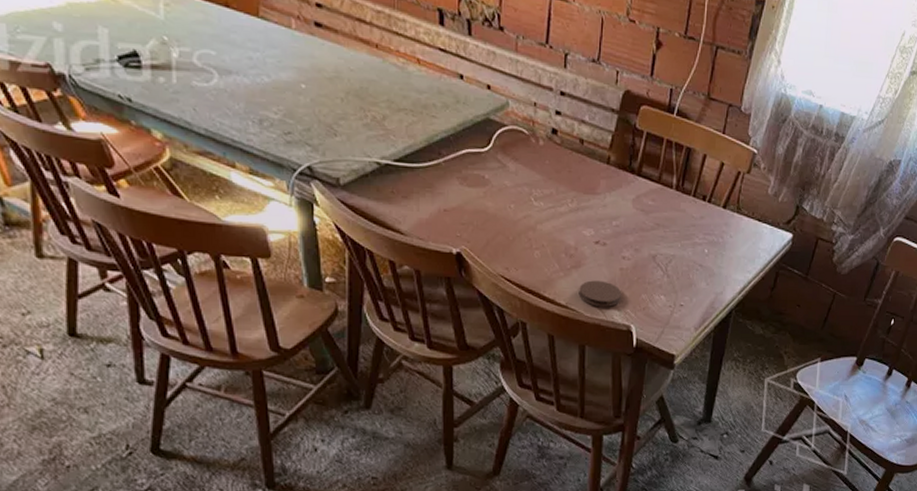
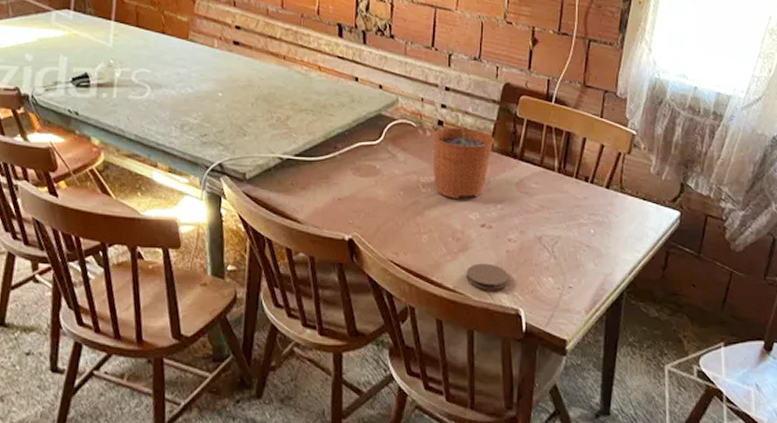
plant pot: none [546,114,611,214] -> present [433,107,494,199]

